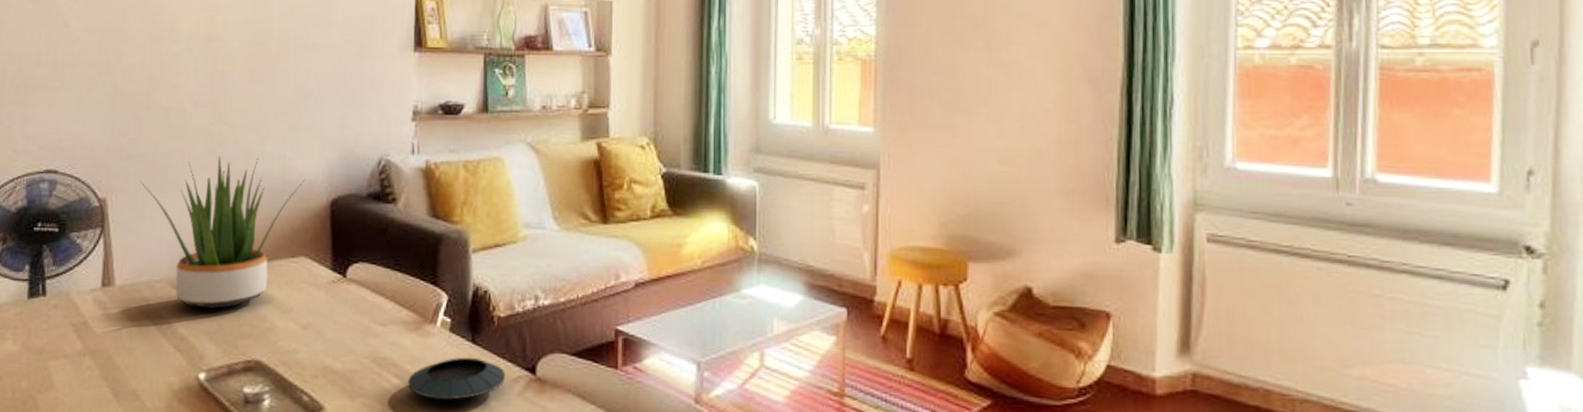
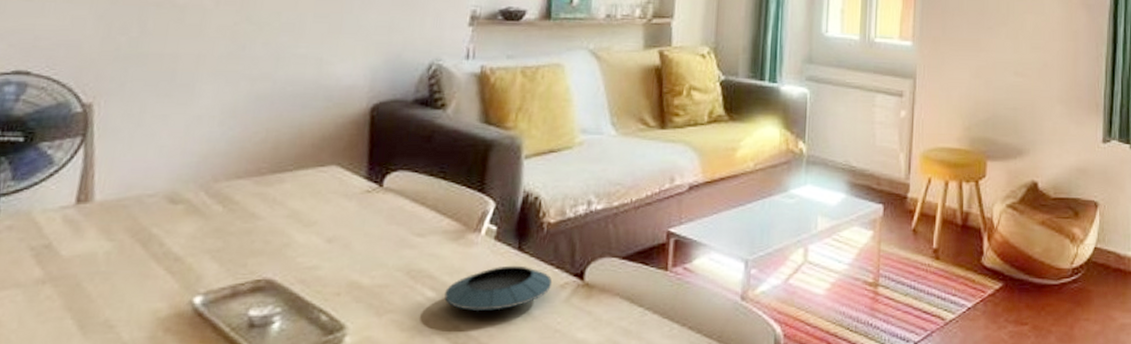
potted plant: present [138,155,305,309] -> none [137,57,343,224]

